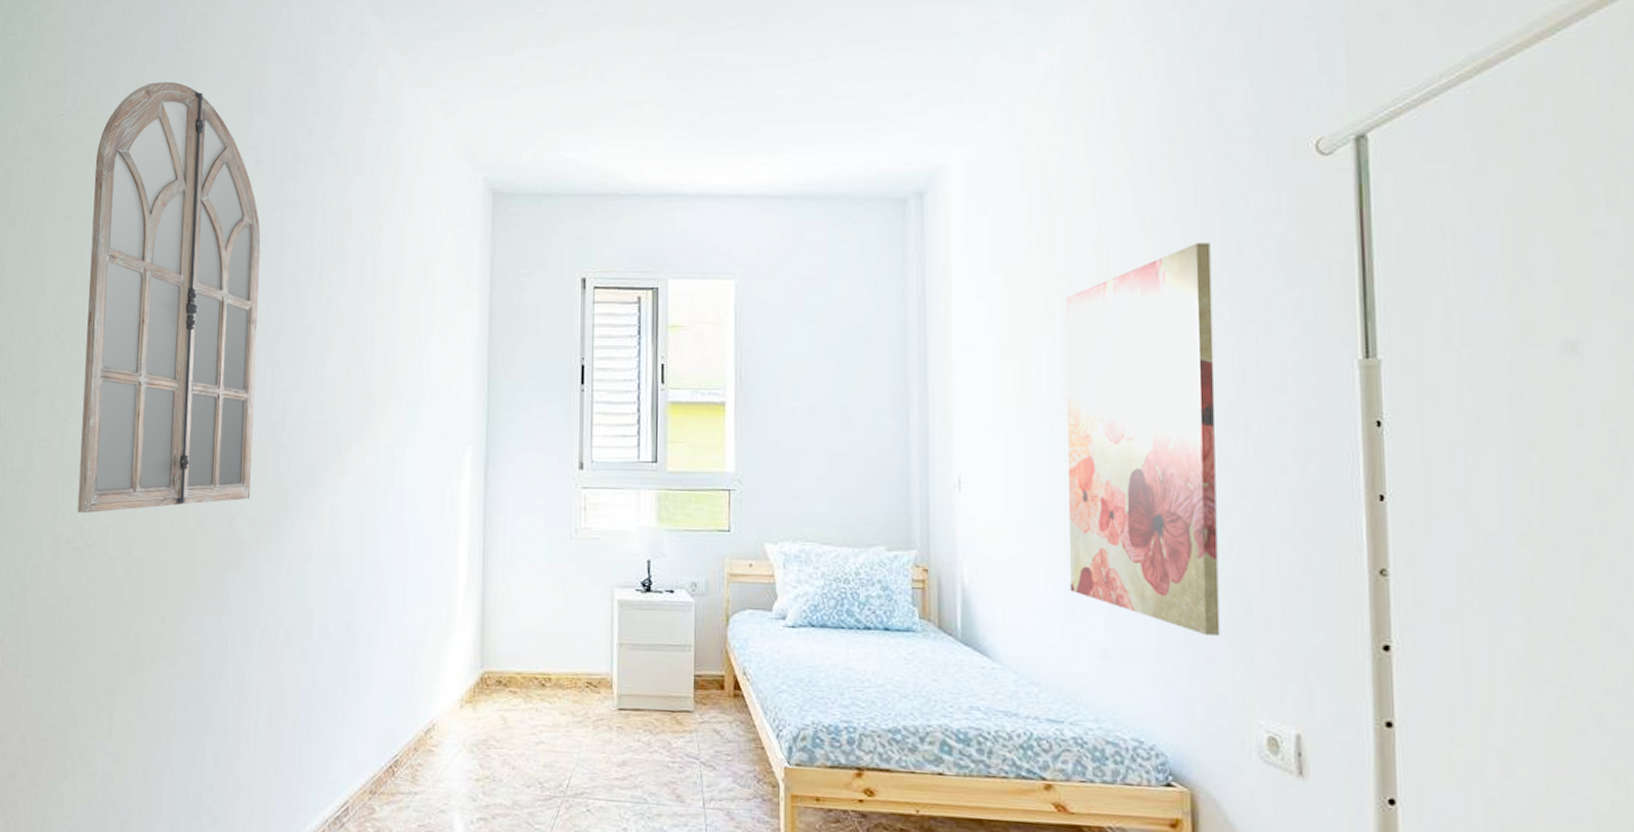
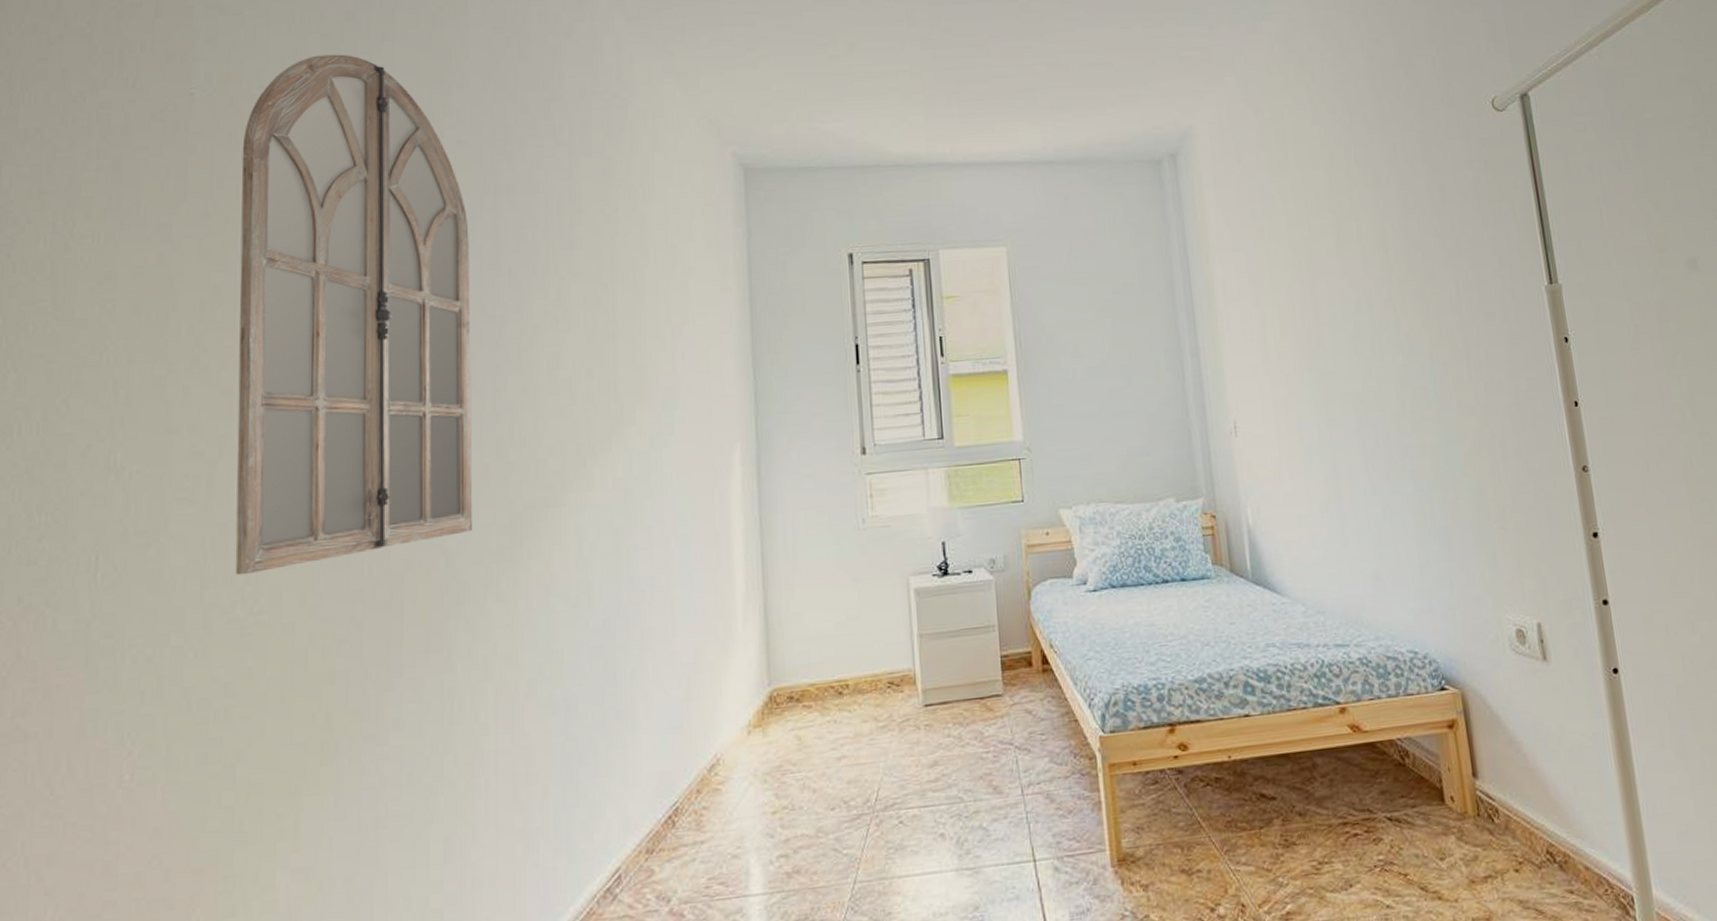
wall art: present [1066,242,1220,636] -> none [1309,190,1468,544]

